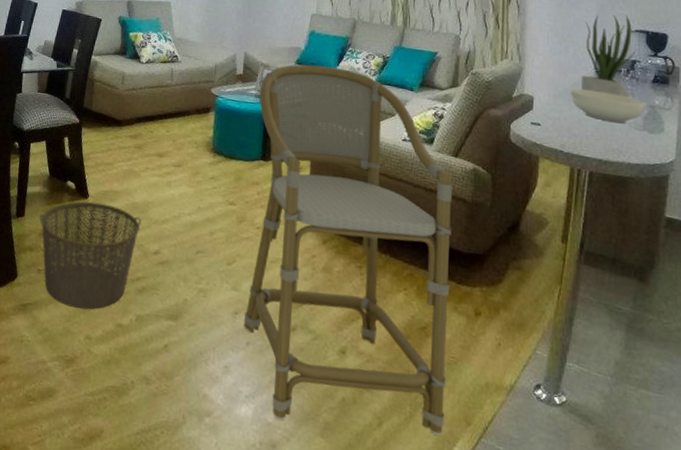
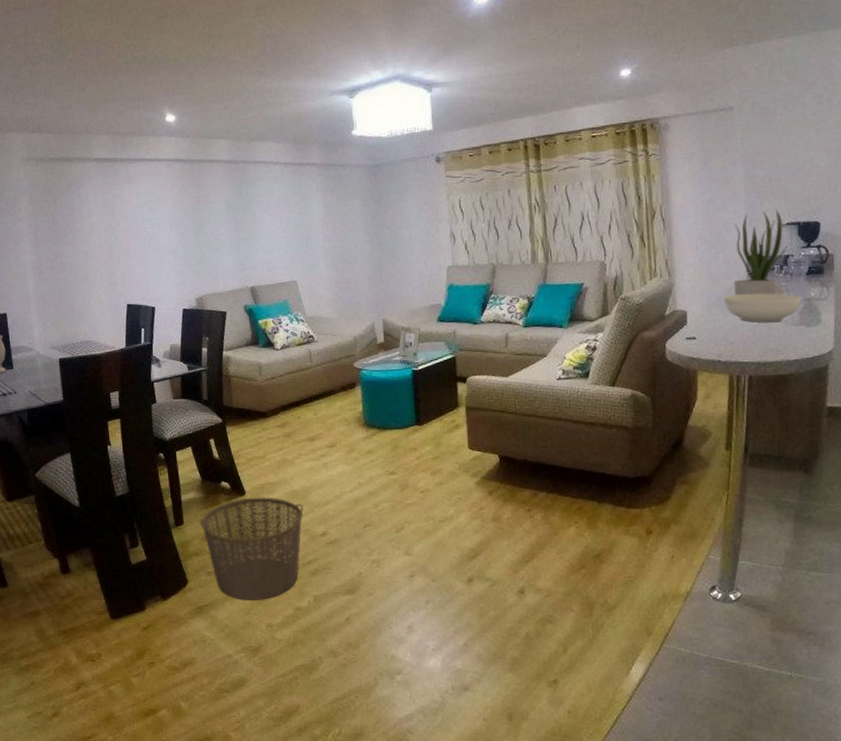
bar stool: present [244,64,453,436] -> none [404,318,627,666]

